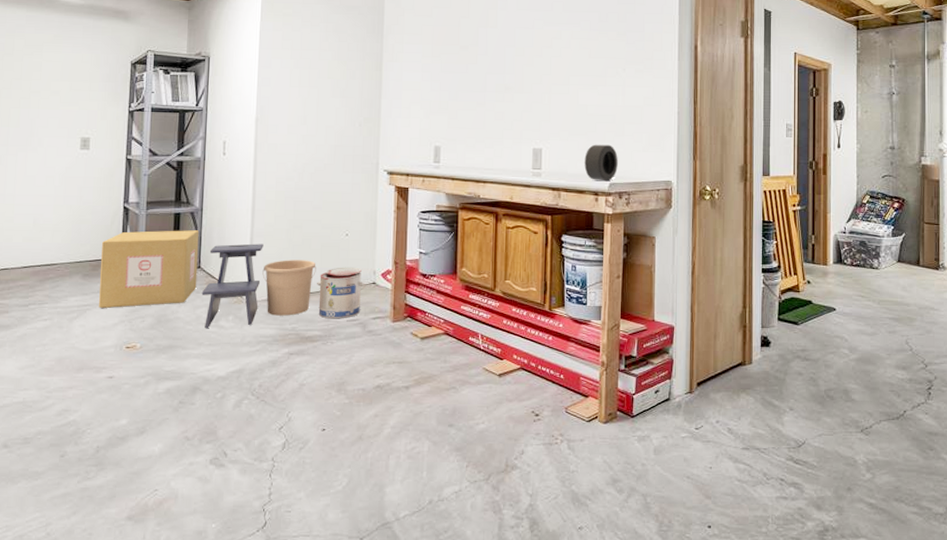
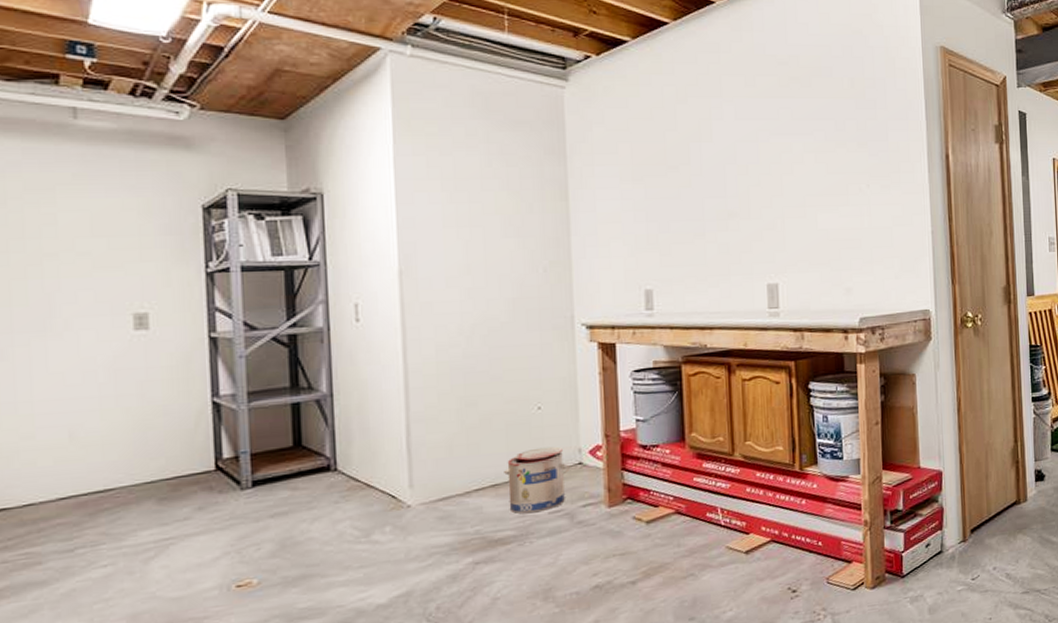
cardboard box: present [99,230,199,308] -> none [182,422,334,540]
step stool: present [201,243,264,329] -> none [342,430,426,548]
bucket: present [262,260,316,316] -> none [427,444,502,519]
duct tape: present [584,144,618,182] -> none [829,273,868,316]

